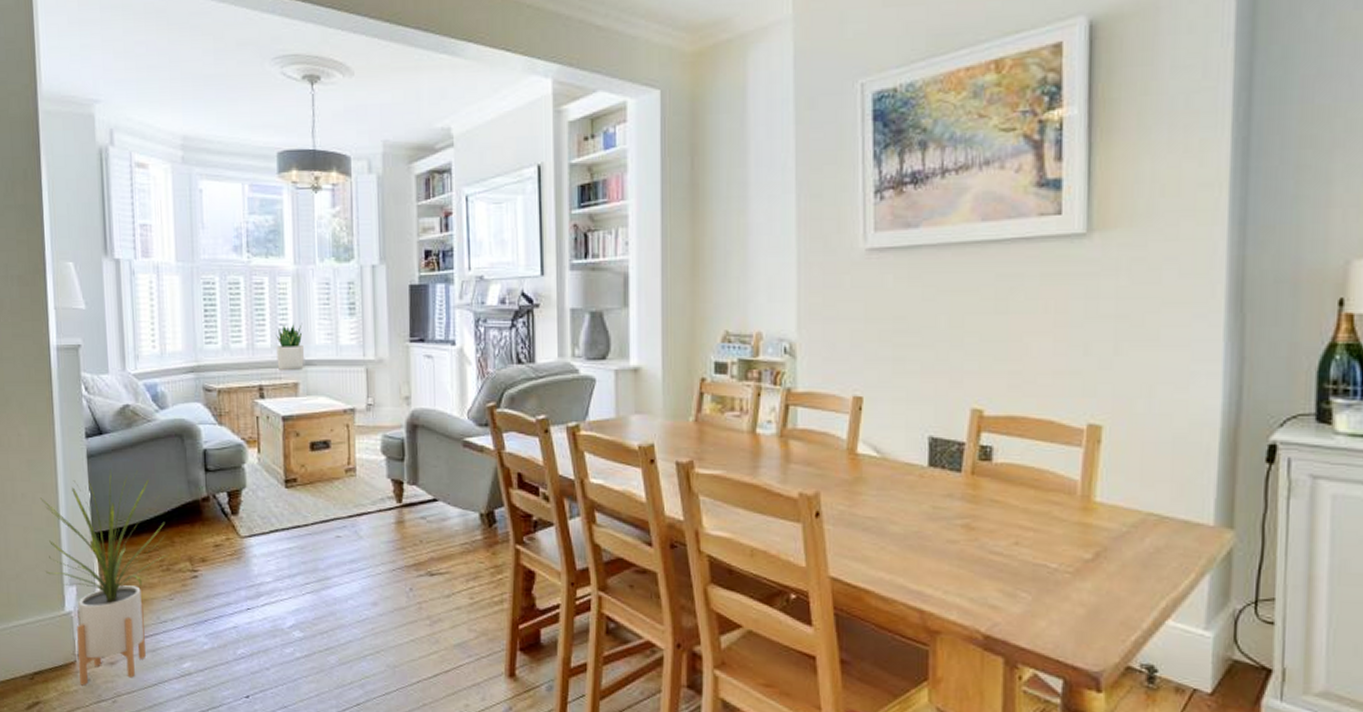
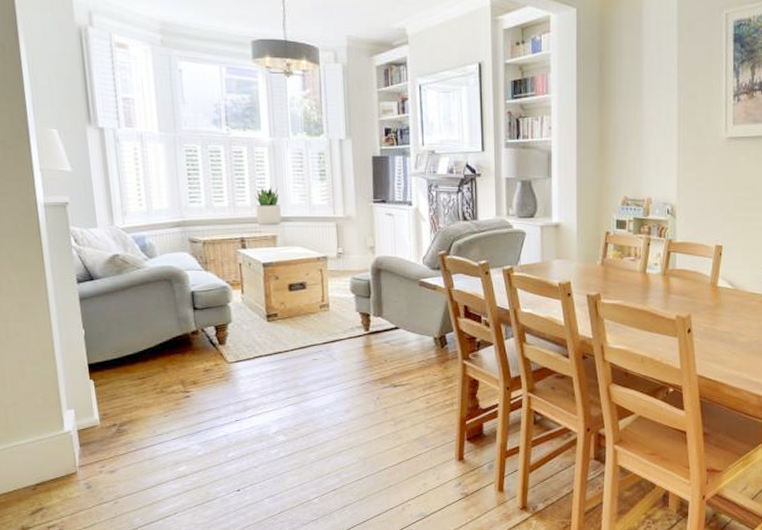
house plant: present [40,468,168,686] -> none [35,309,162,492]

